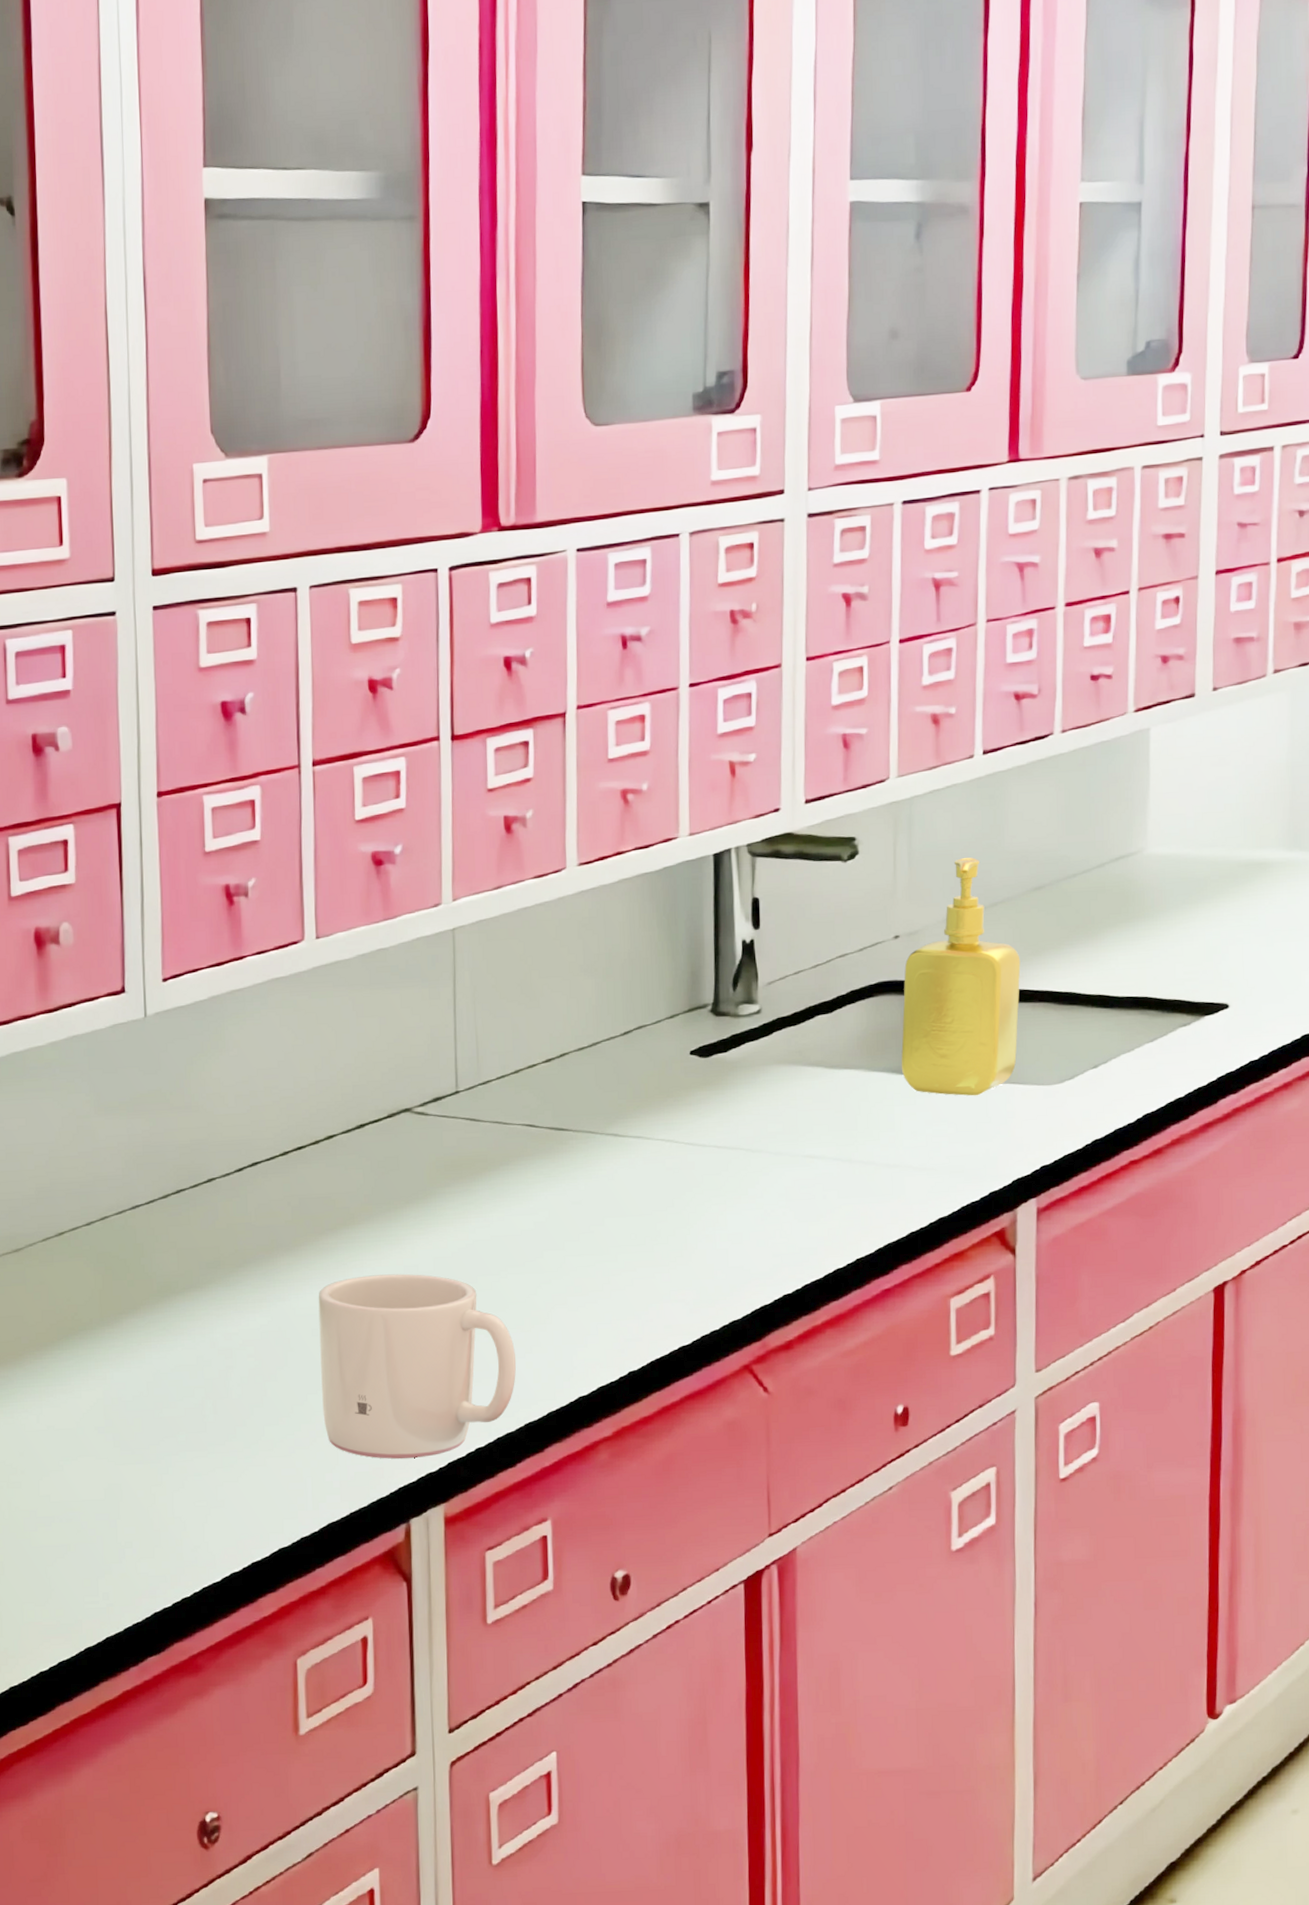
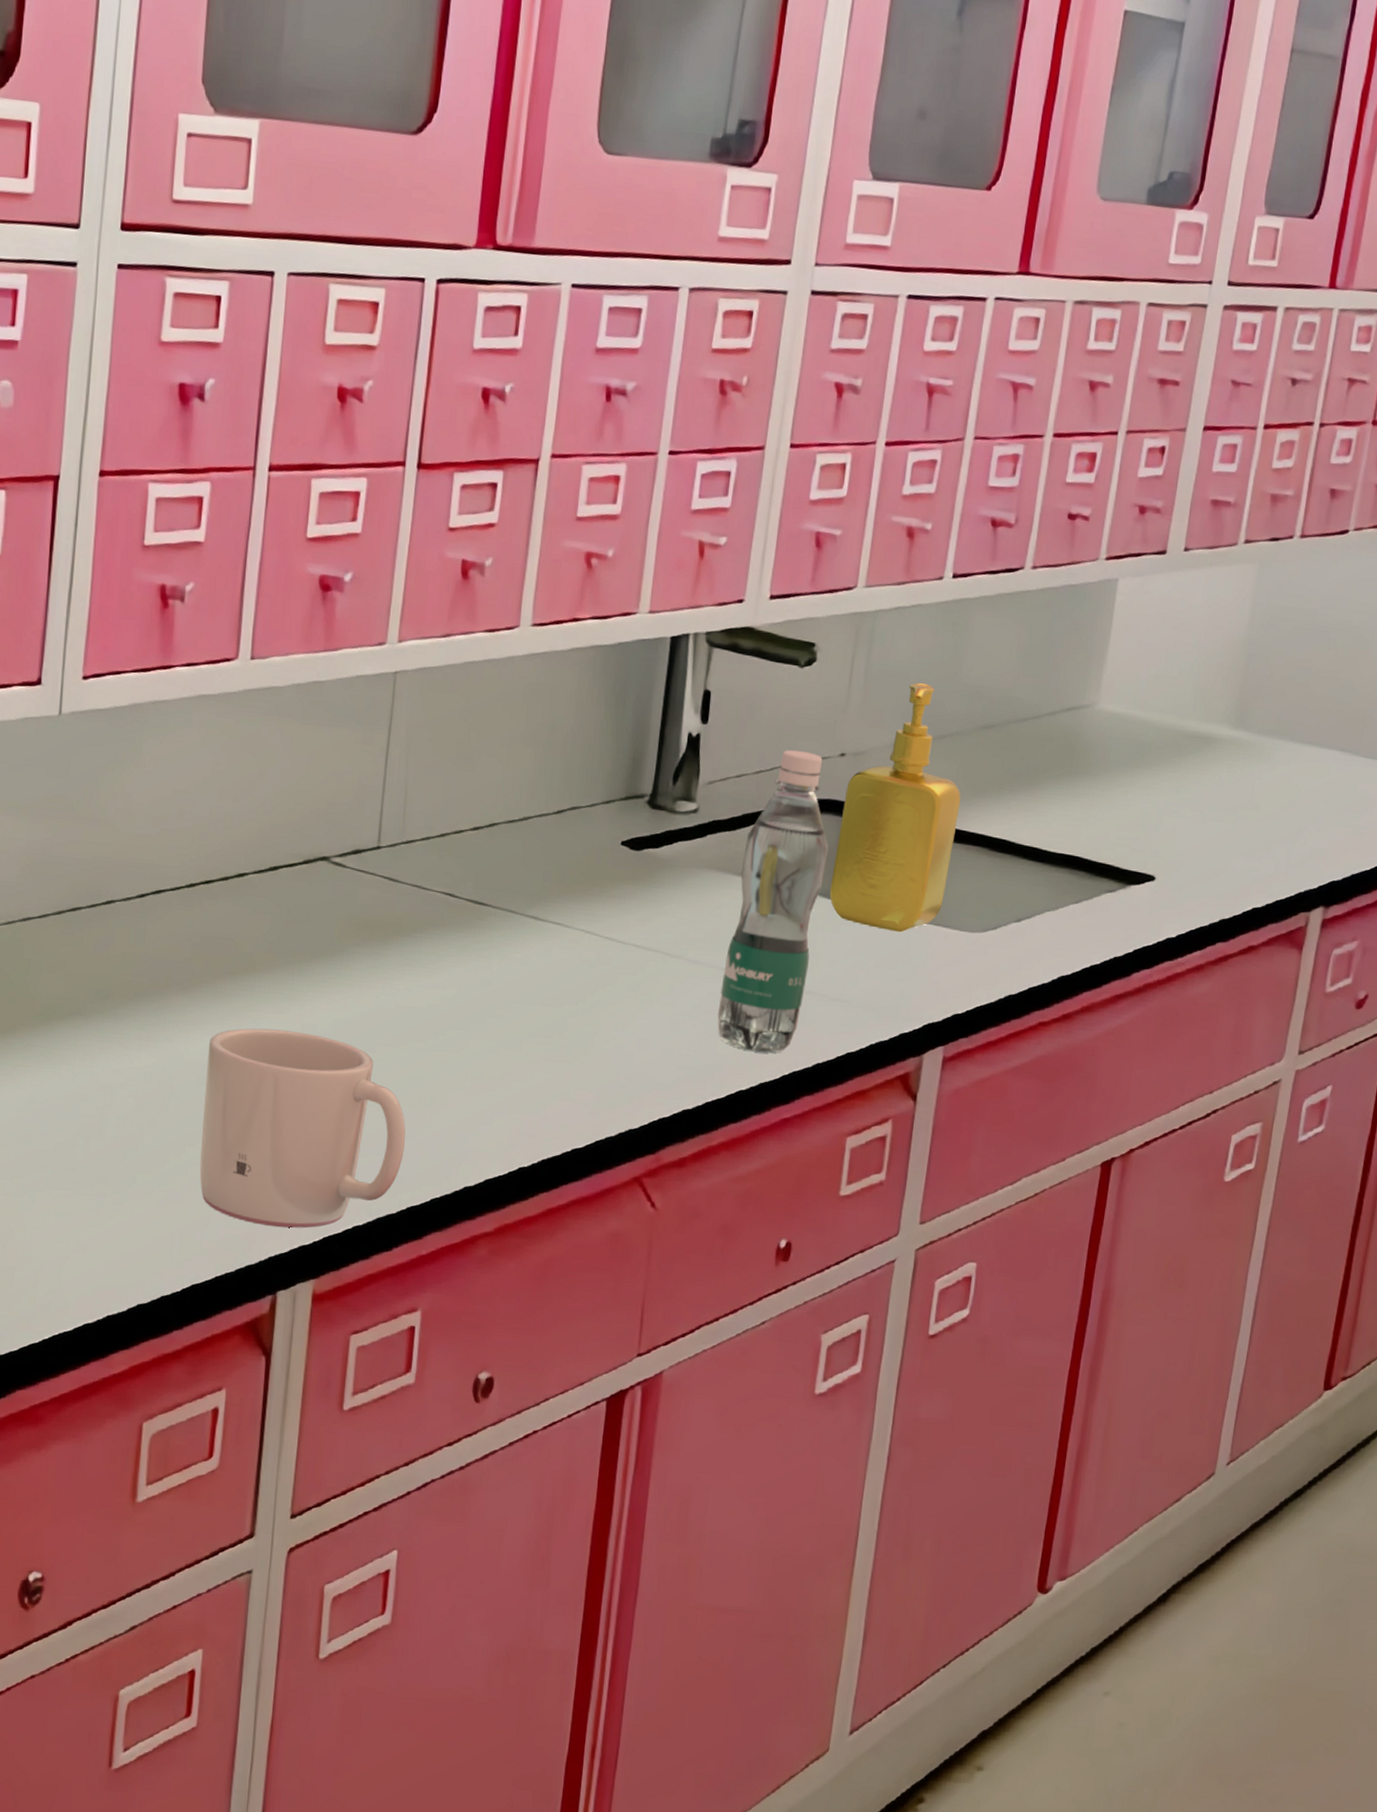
bottle: none [805,939,895,1230] -> present [717,749,829,1053]

